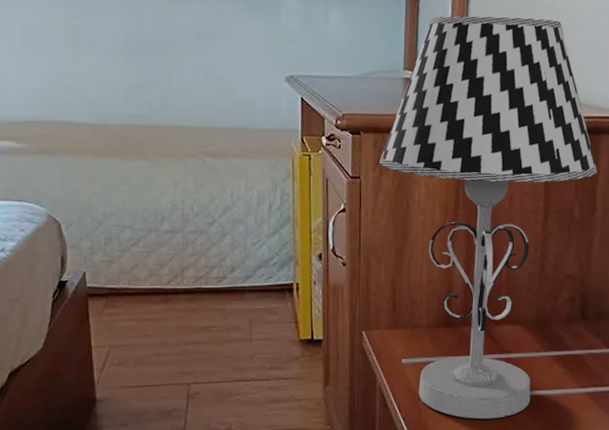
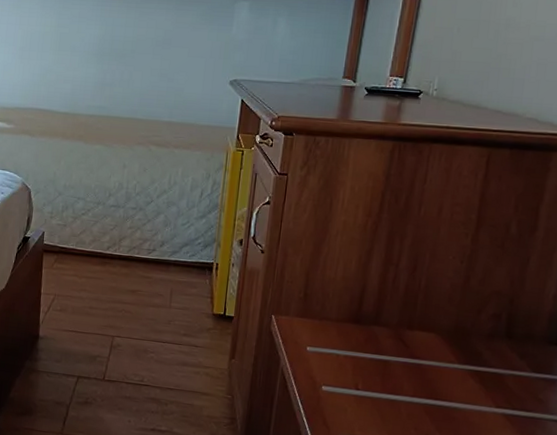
table lamp: present [380,16,598,420] -> none [308,29,544,421]

